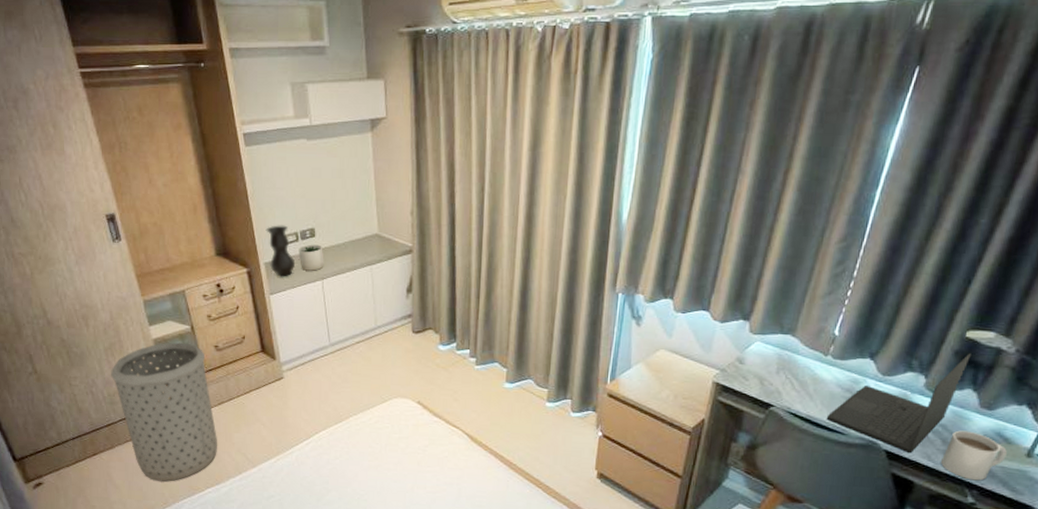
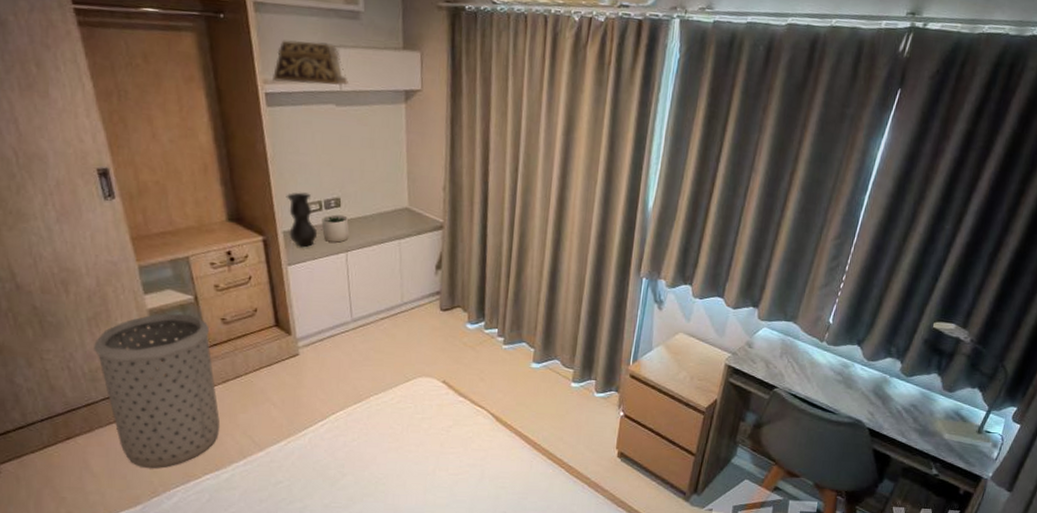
decorative box: none [249,80,317,122] -> present [273,40,348,86]
laptop: present [826,353,971,453] -> none [821,342,937,430]
mug: present [941,430,1007,481] -> none [912,410,963,455]

